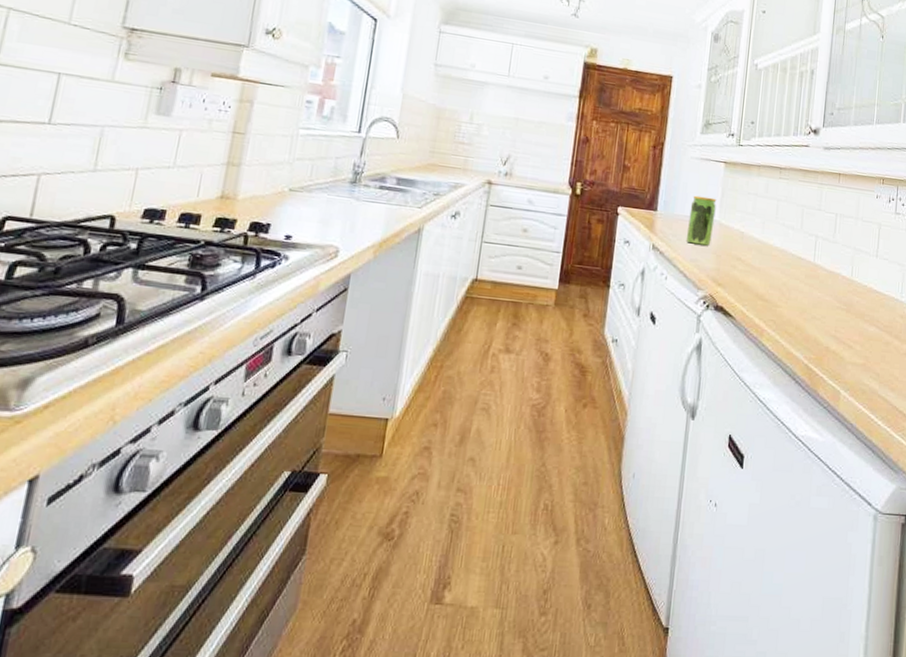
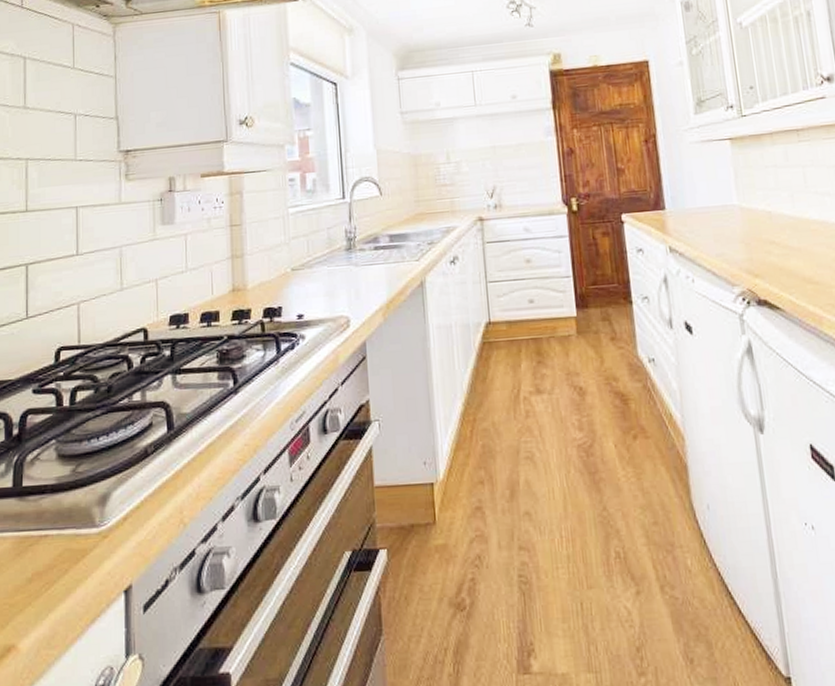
jar: present [685,195,717,246] -> none [702,181,736,237]

